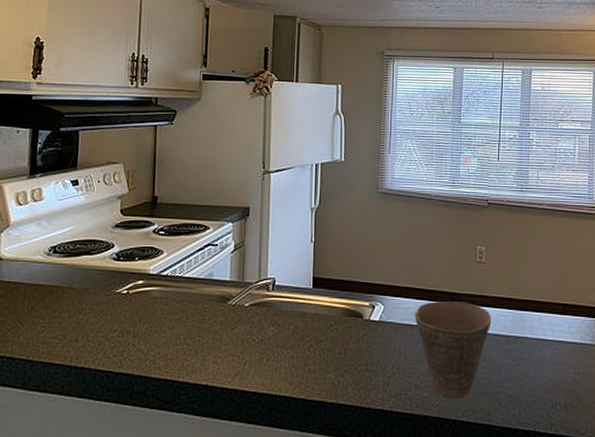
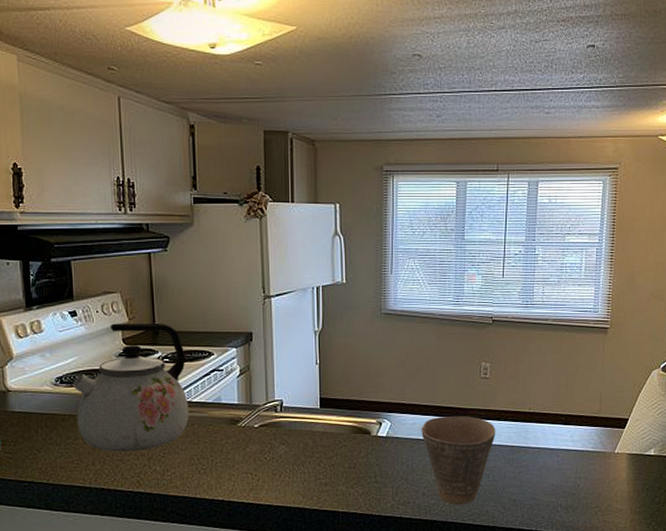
kettle: none [65,193,182,328] -> present [73,323,189,452]

